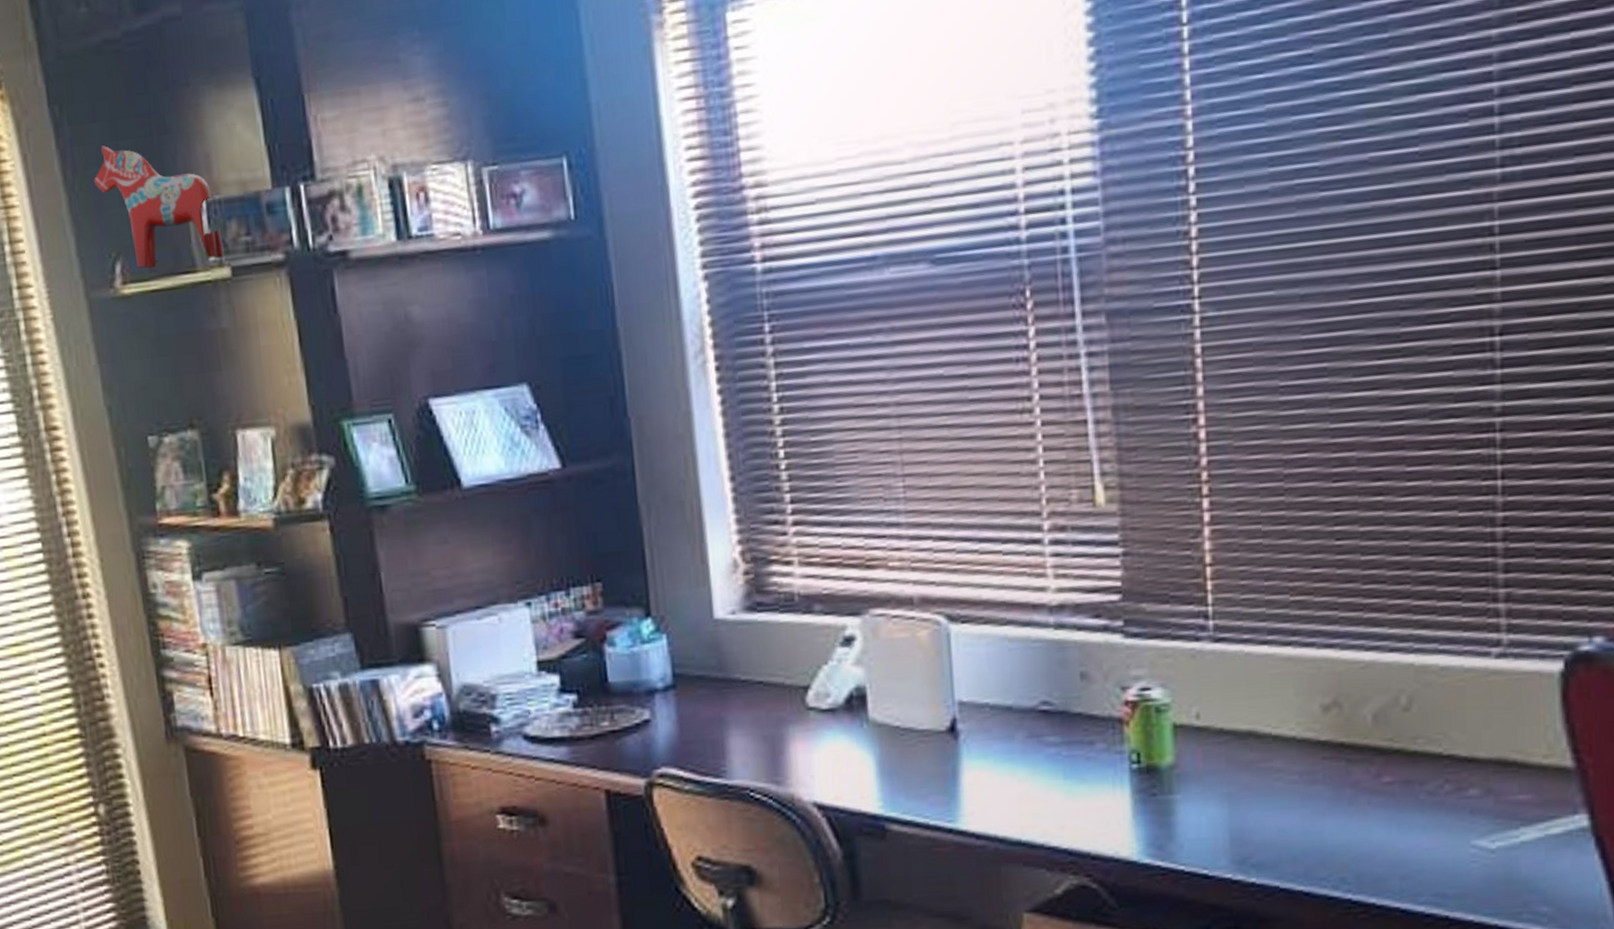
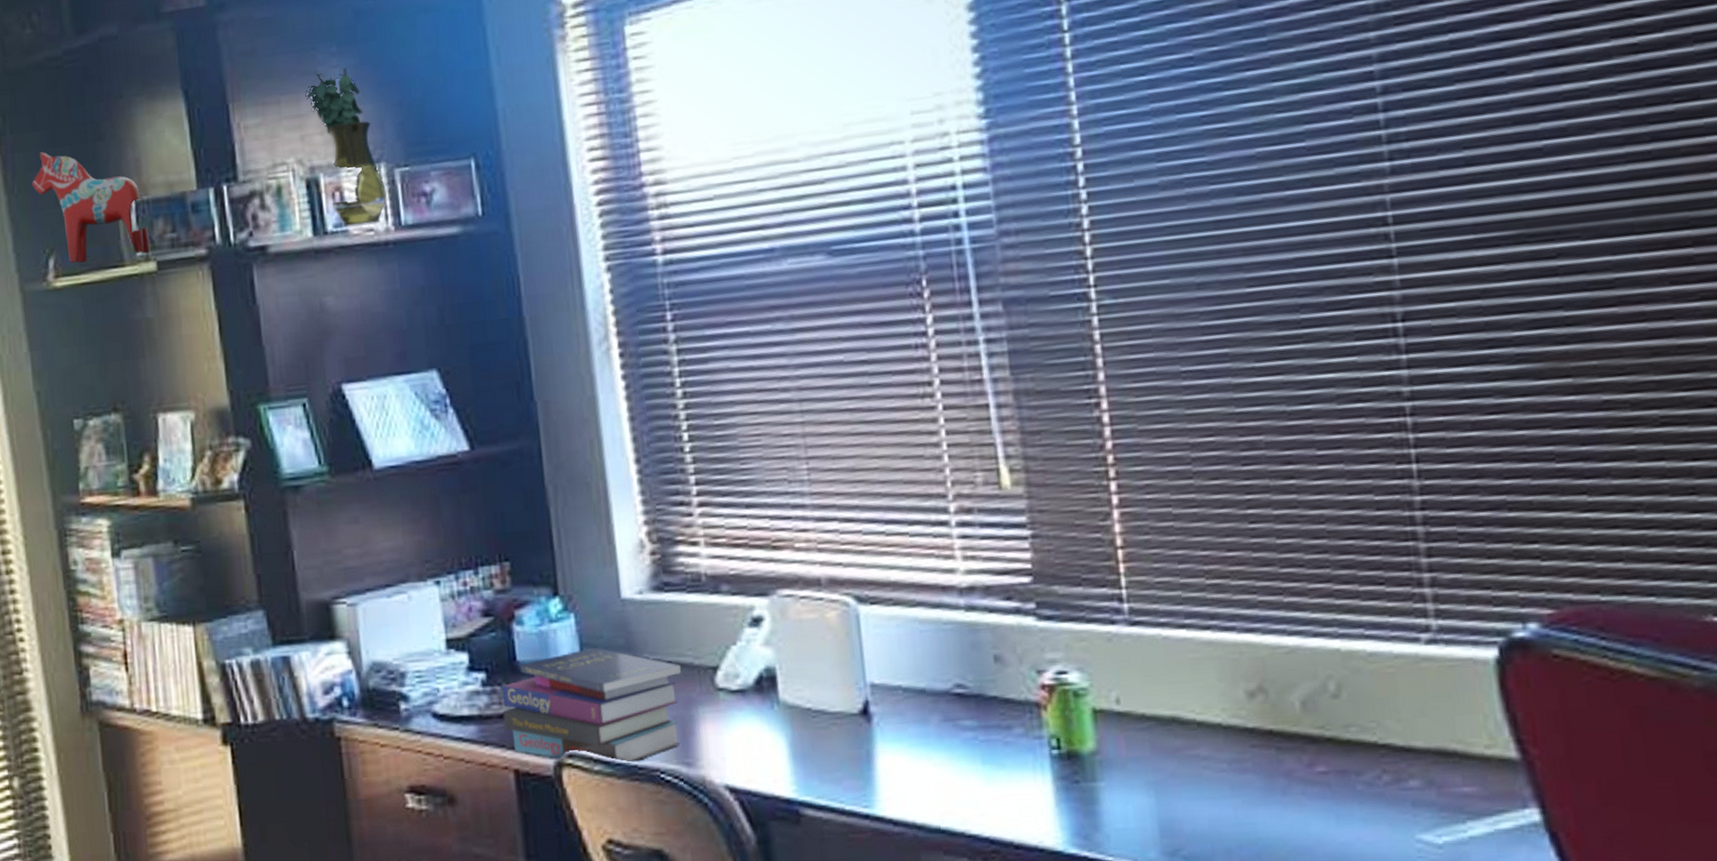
vase: none [386,55,474,231] -> present [305,68,387,228]
books: none [593,668,773,783] -> present [501,647,682,764]

